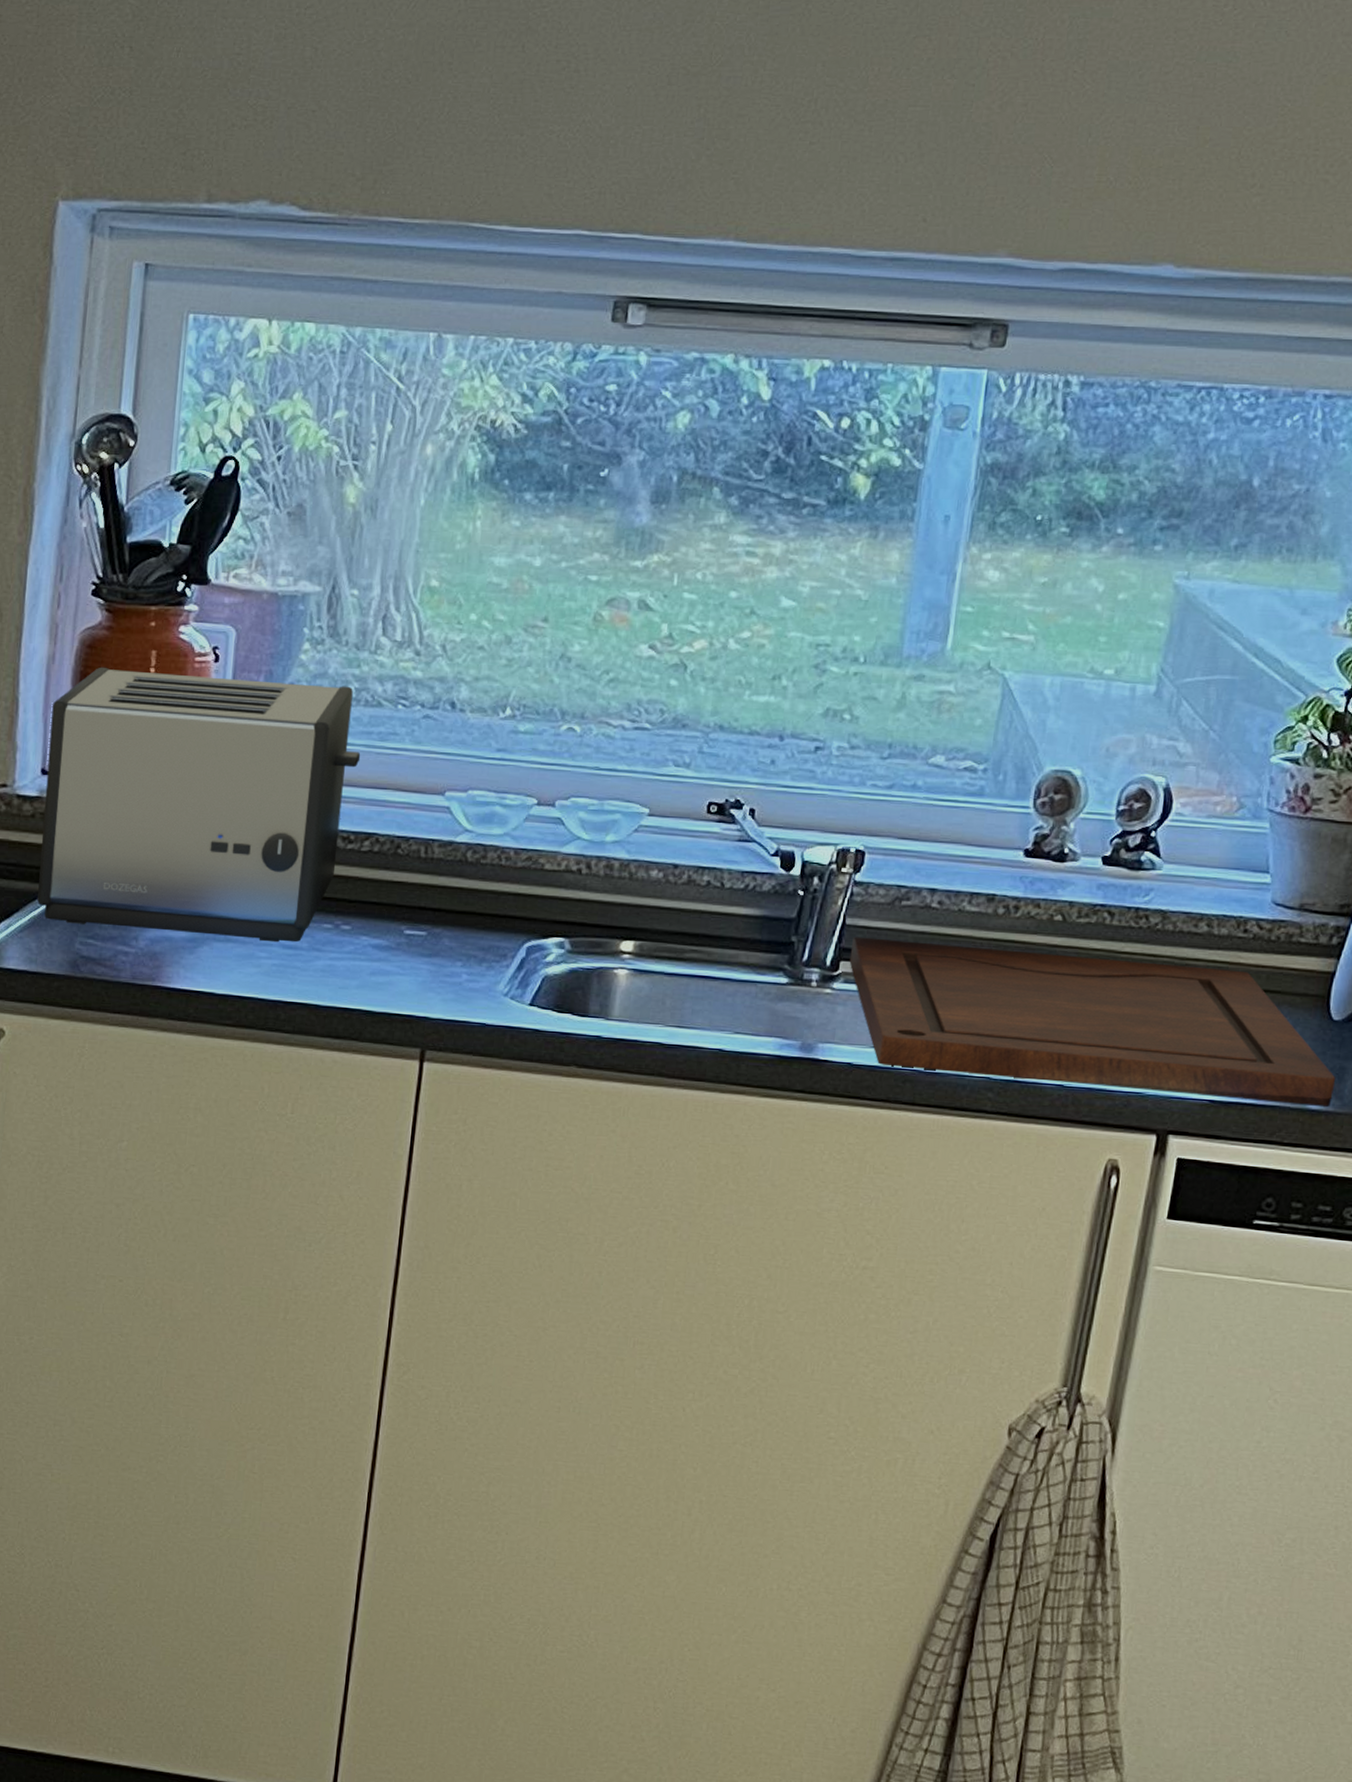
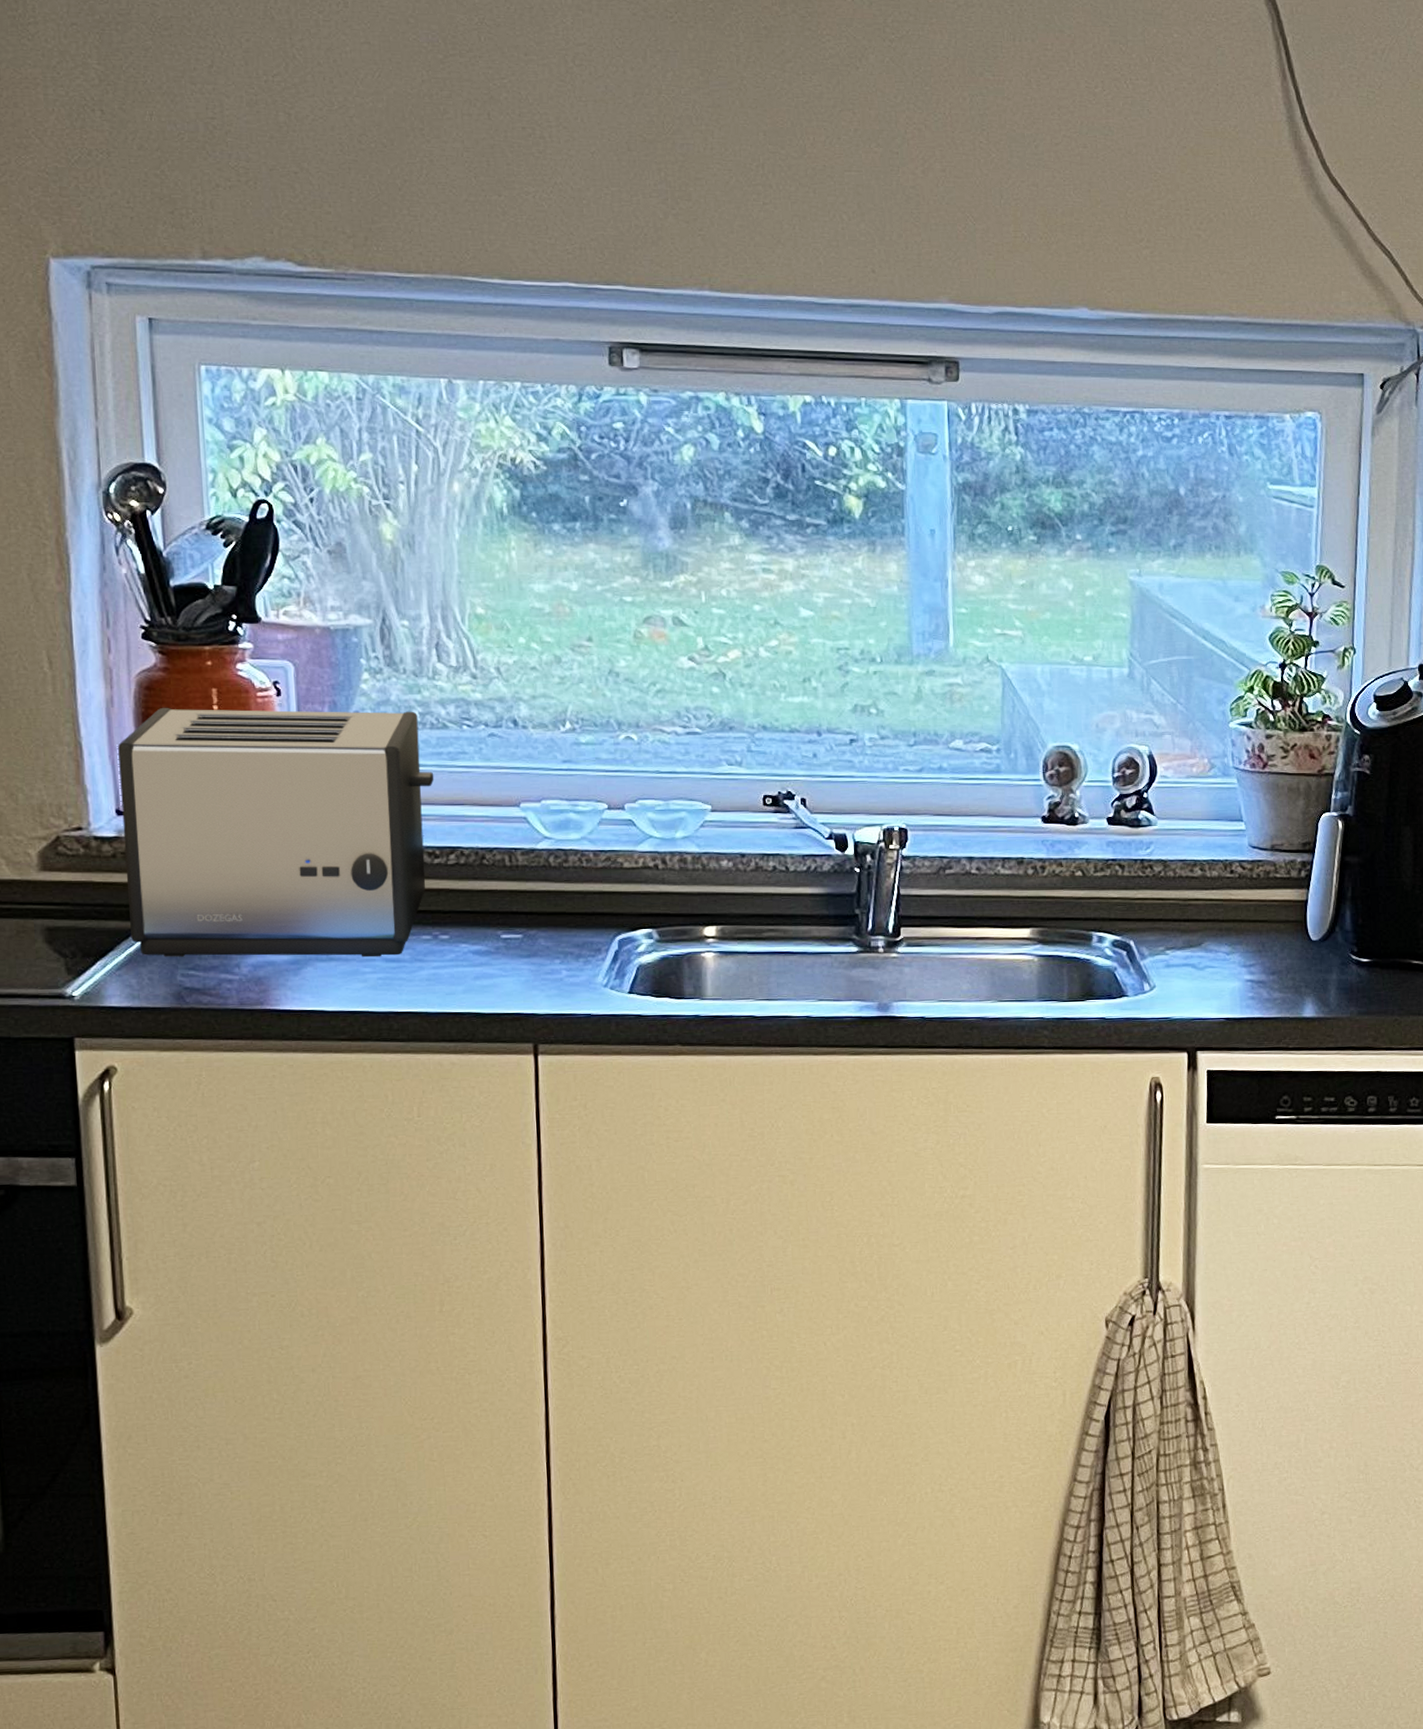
cutting board: present [849,937,1336,1108] -> none [908,904,1322,1016]

